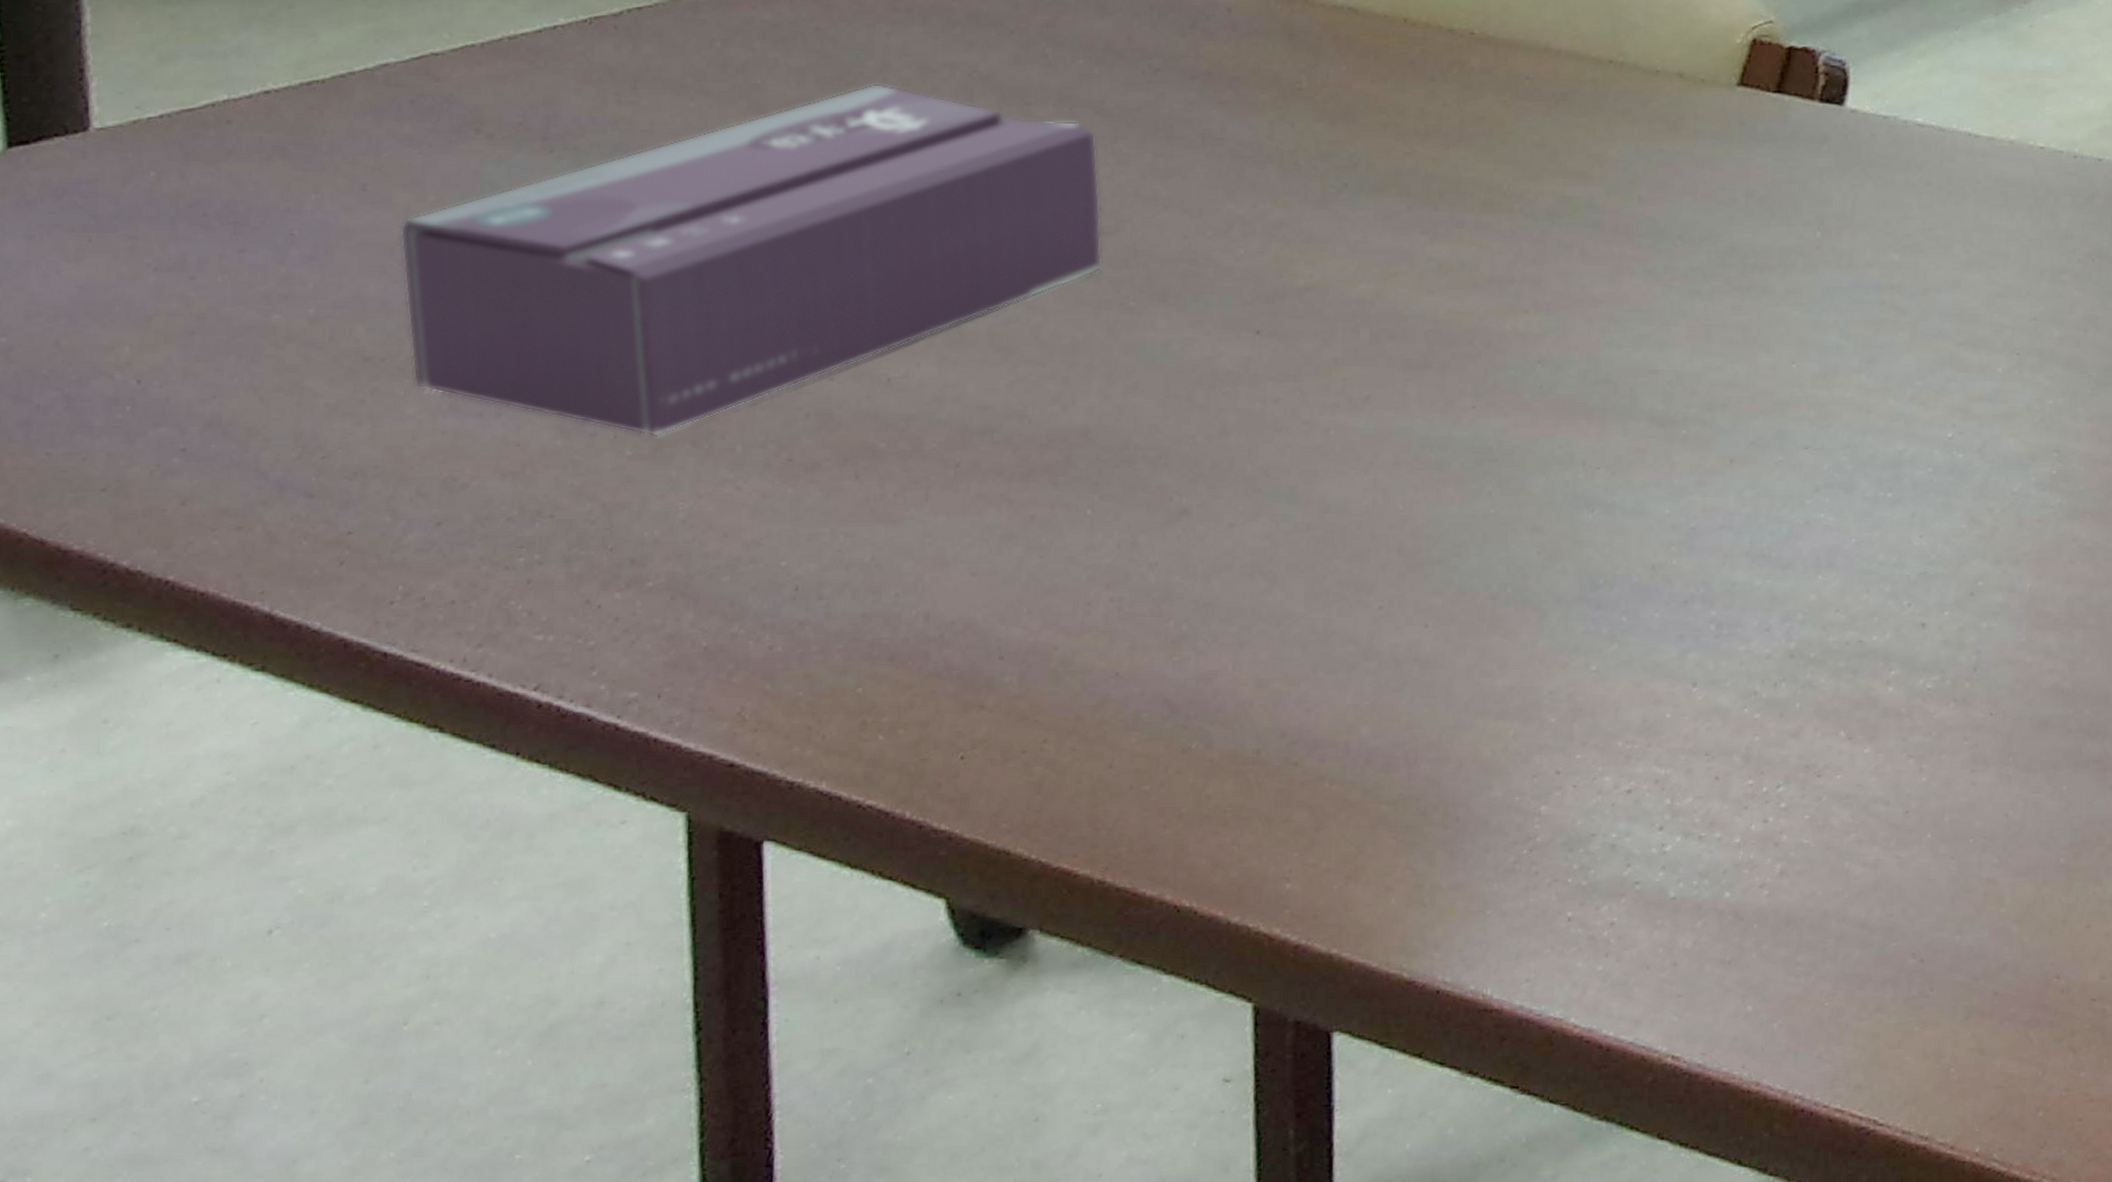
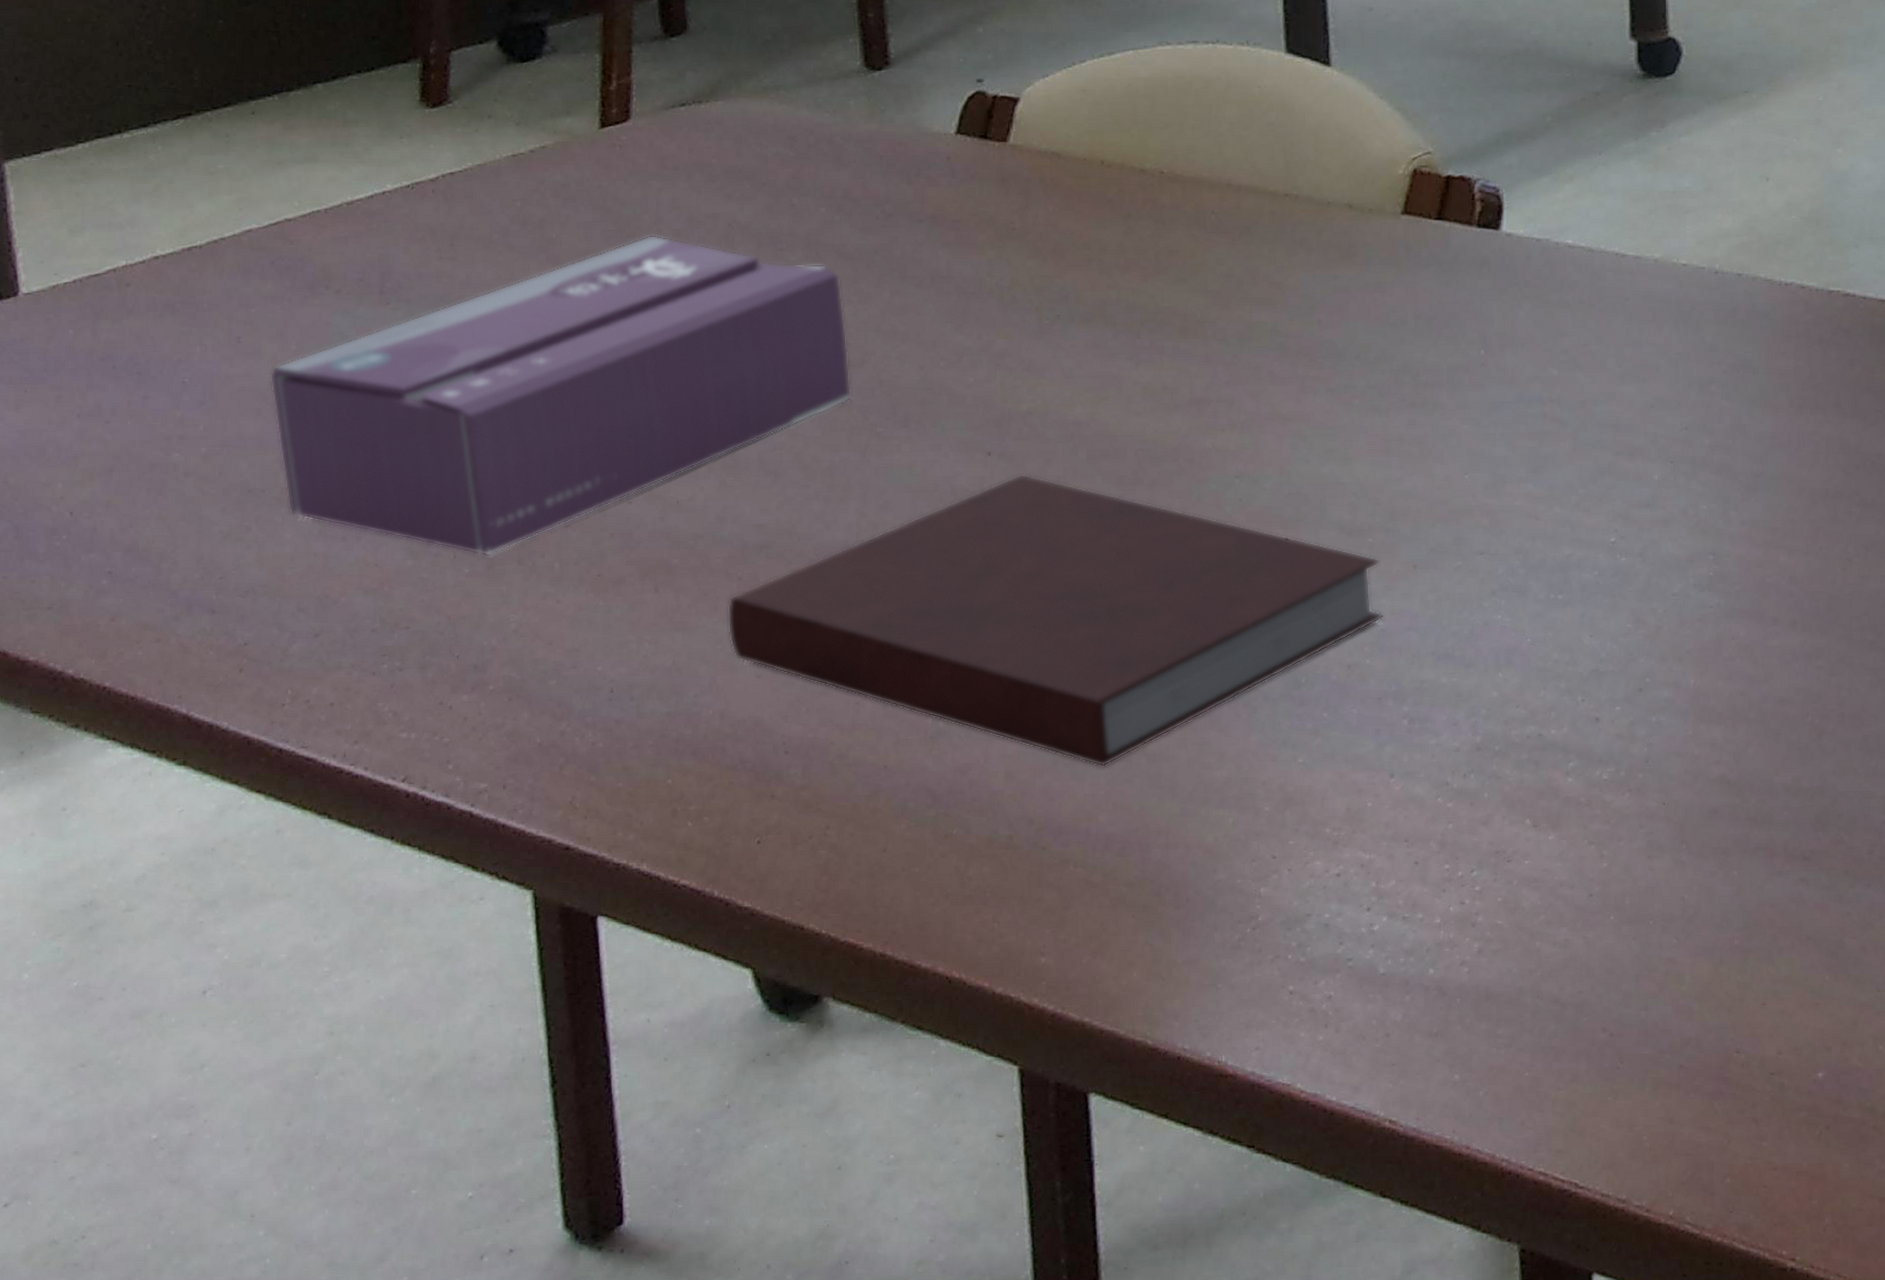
notebook: none [940,355,1694,676] -> present [727,474,1383,768]

